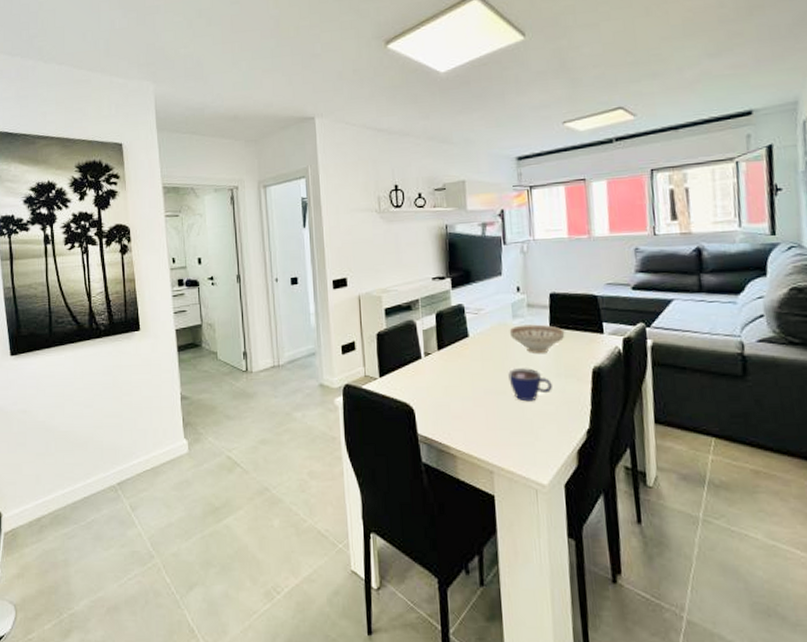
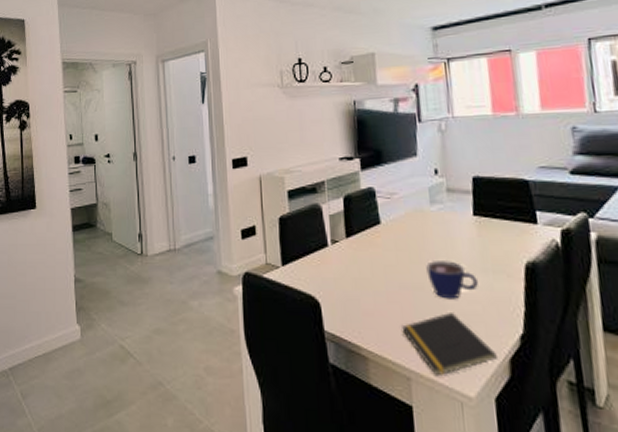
notepad: none [486,413,567,469] -> present [402,313,497,377]
decorative bowl: present [509,324,565,353] -> none [426,211,492,244]

